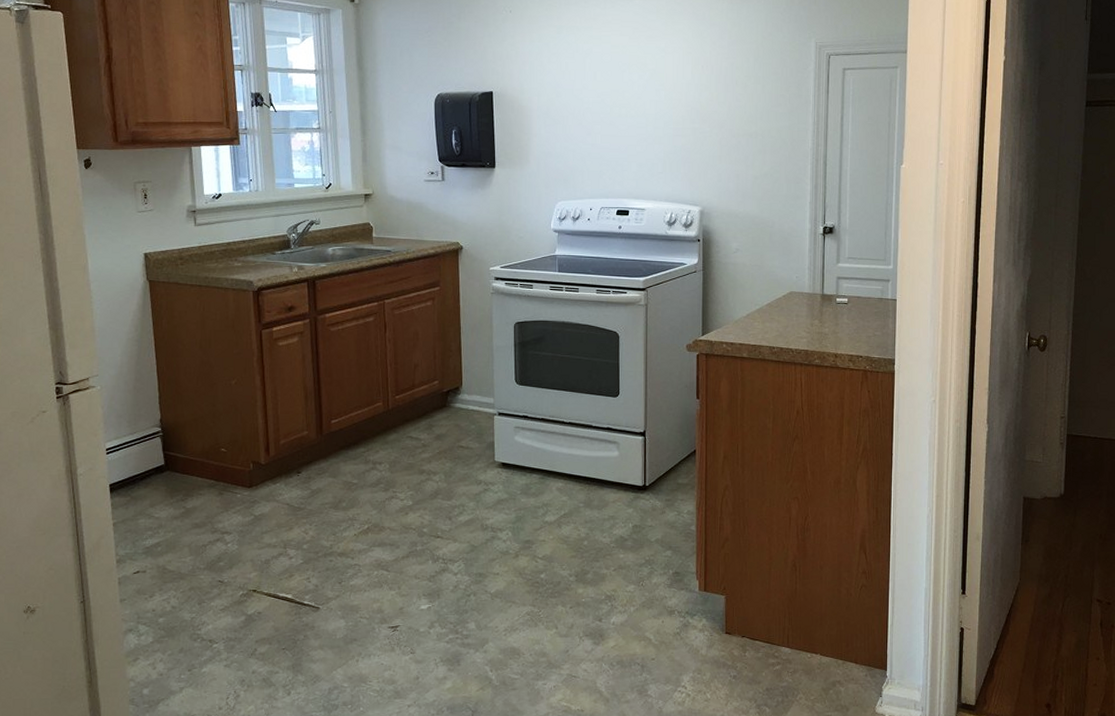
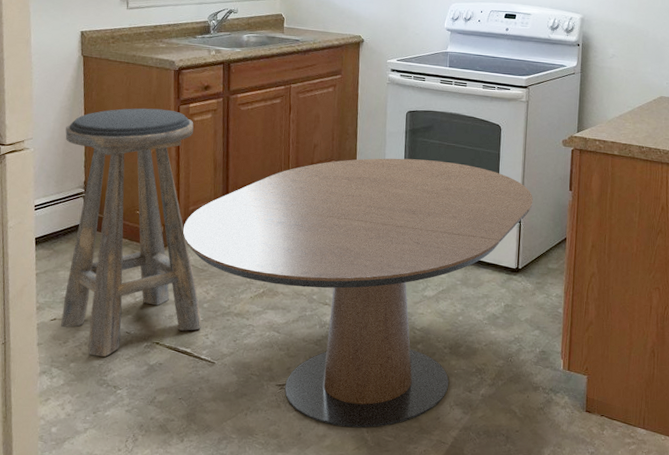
stool: none [135,335,302,609] -> present [61,108,202,357]
dining table: none [274,374,658,667] -> present [182,158,533,428]

